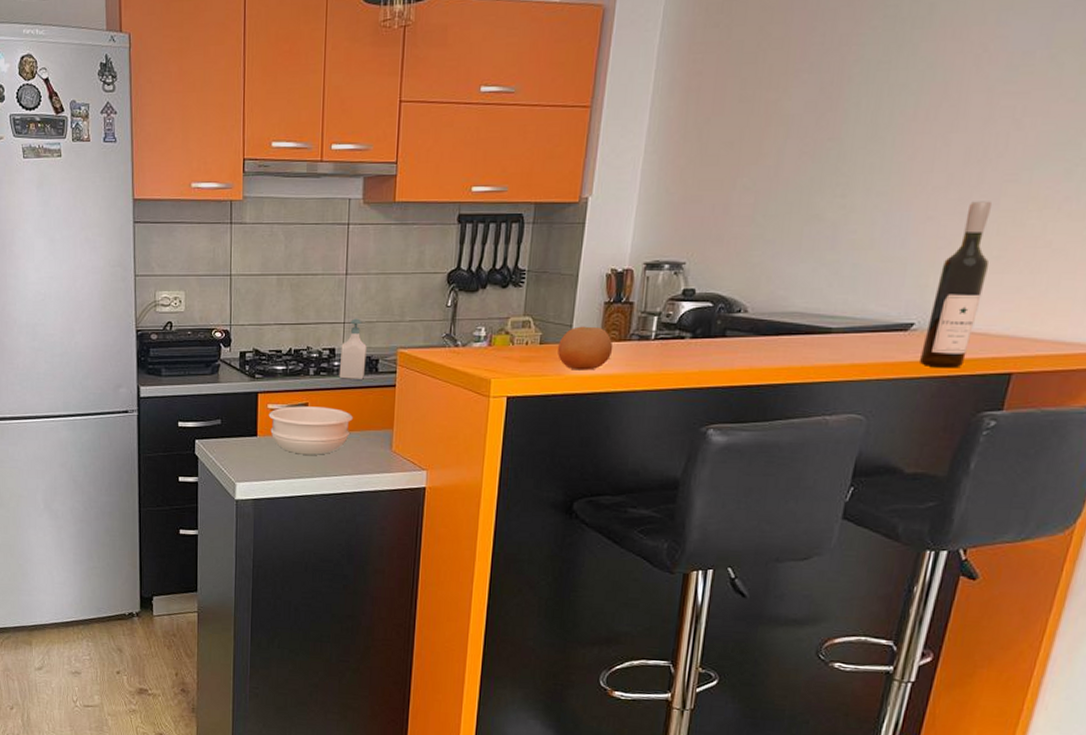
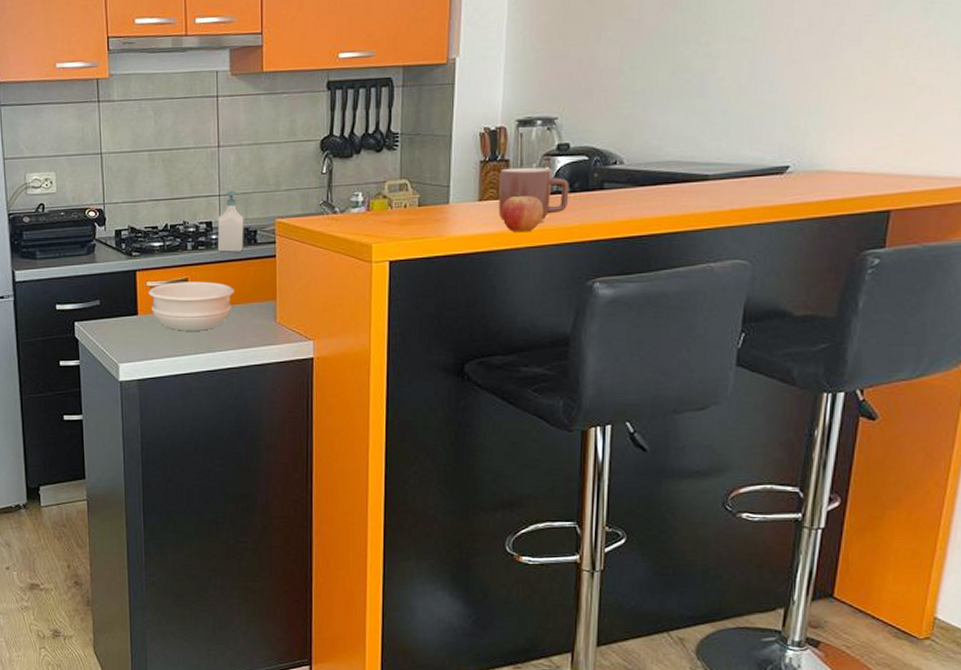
fruit: present [558,326,614,371] -> none [437,186,492,231]
mug: none [619,310,692,366] -> present [498,167,569,222]
fruit: none [621,335,665,376] -> present [501,192,544,233]
bottle: present [918,201,993,368] -> none [797,42,858,209]

